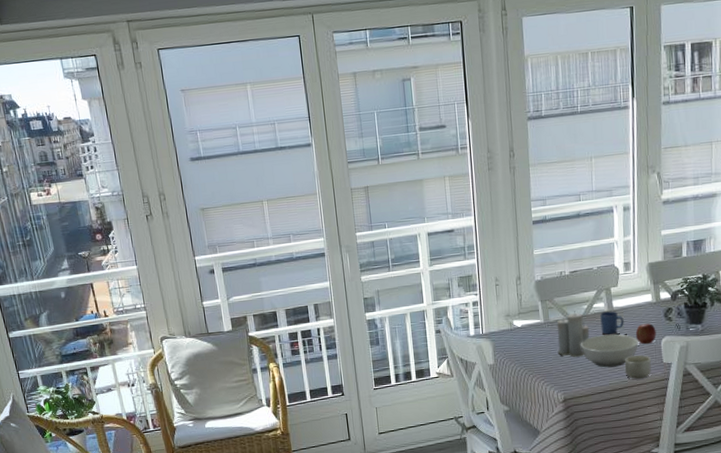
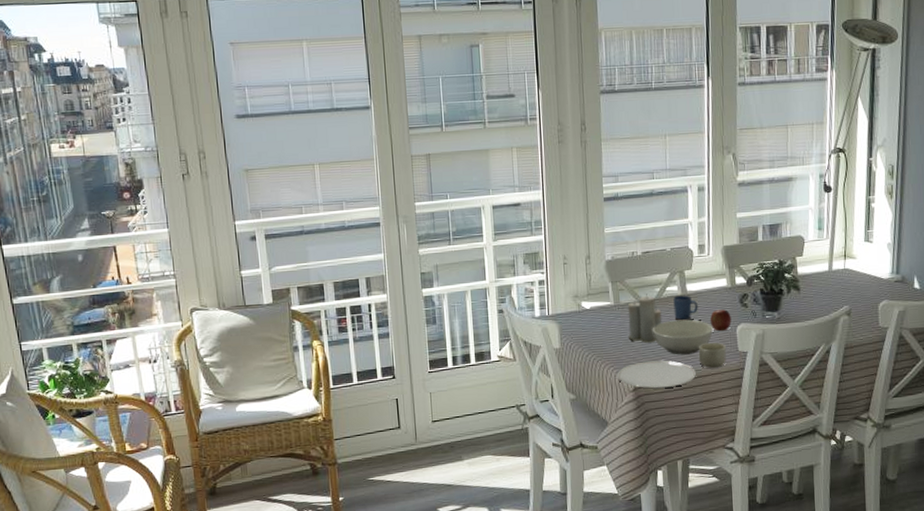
plate: none [547,373,623,400] -> present [617,360,697,389]

